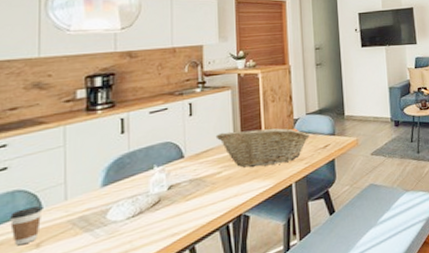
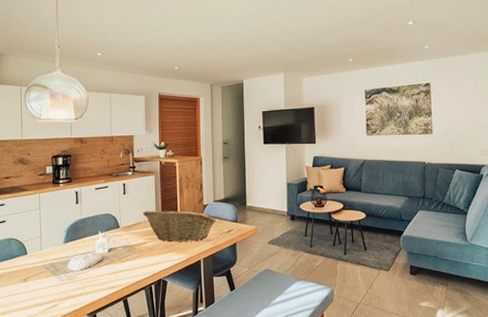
coffee cup: present [10,206,41,246] -> none [8,252,27,278]

